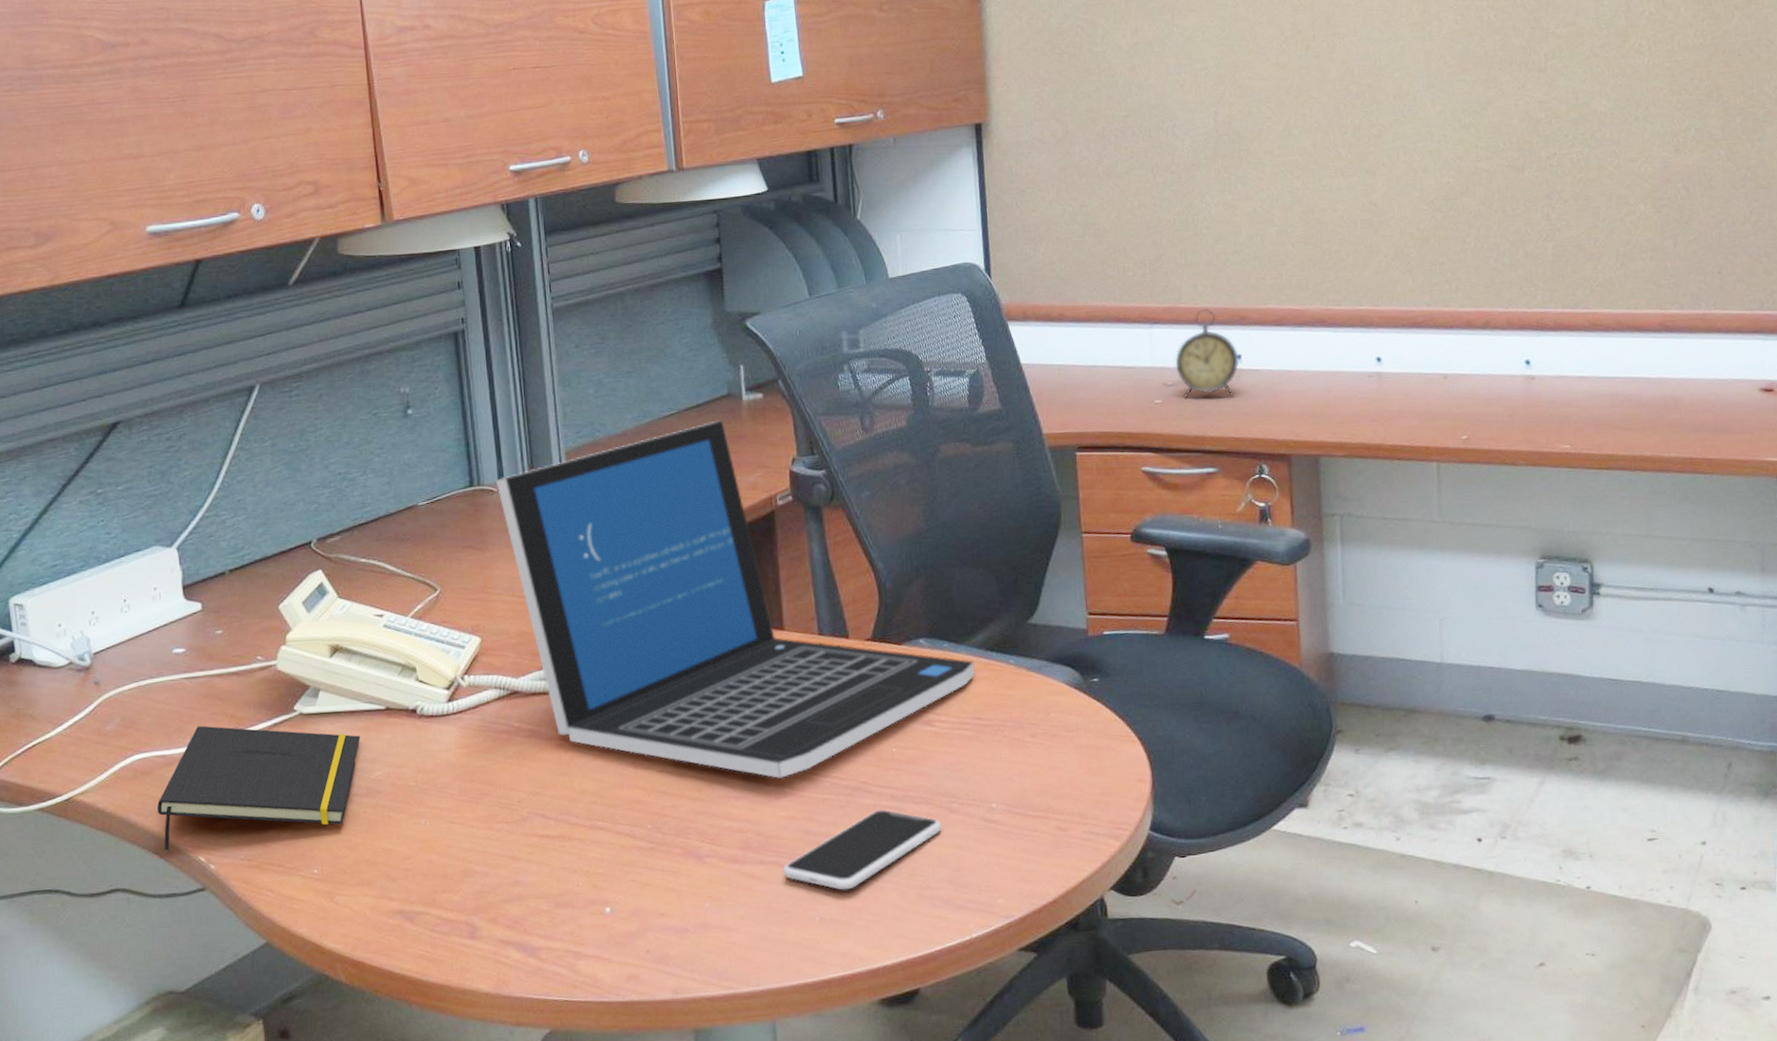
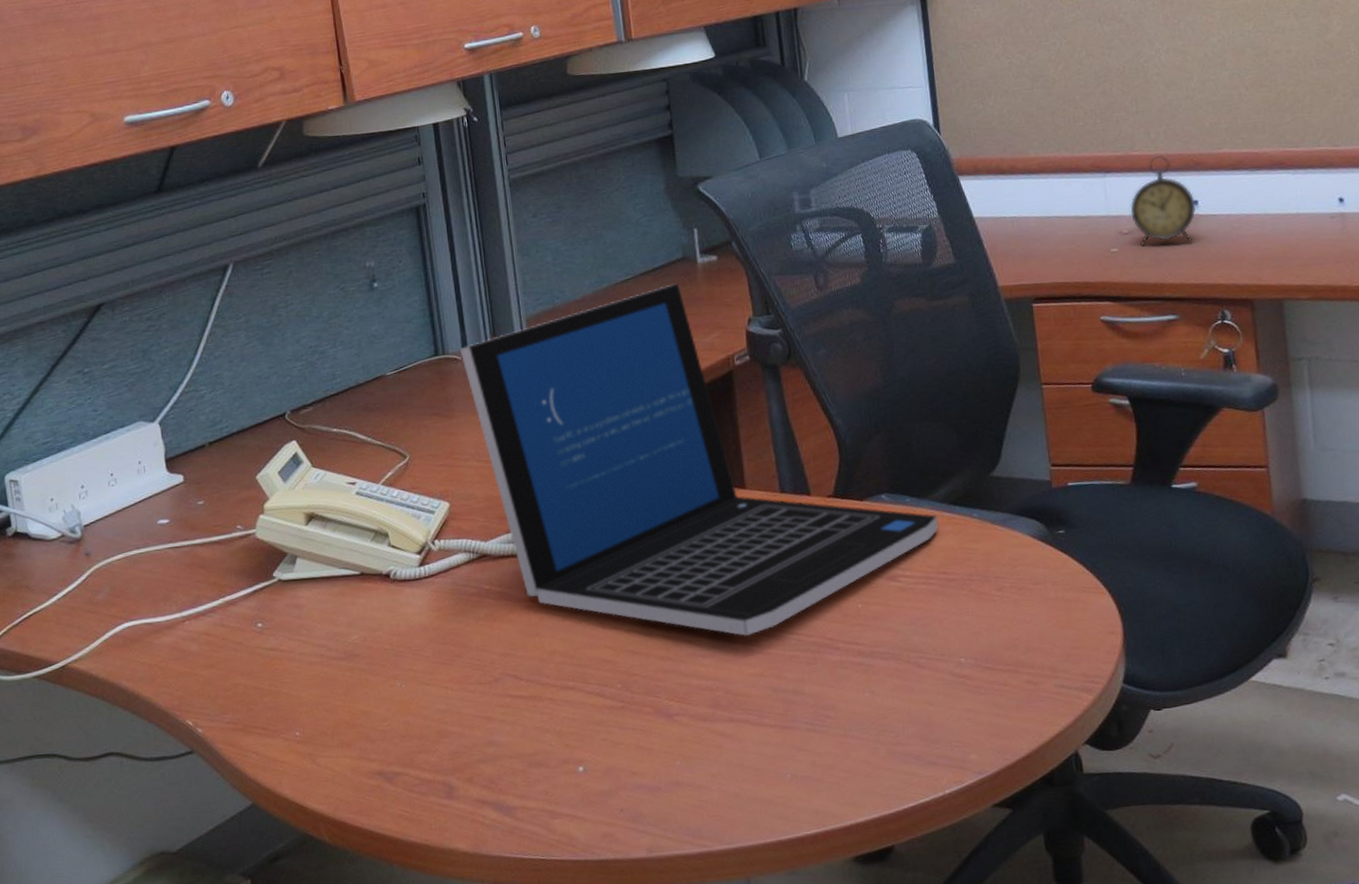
notepad: present [156,725,361,851] -> none [146,593,337,715]
smartphone: present [782,810,942,890] -> none [752,666,911,747]

